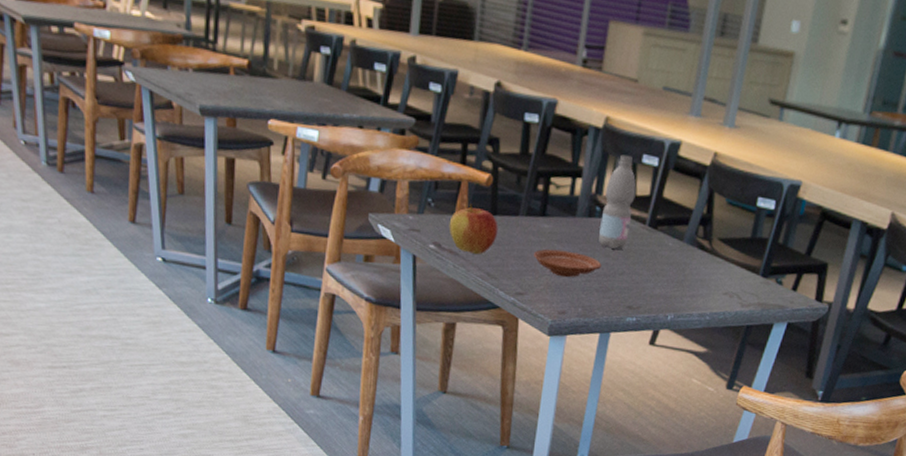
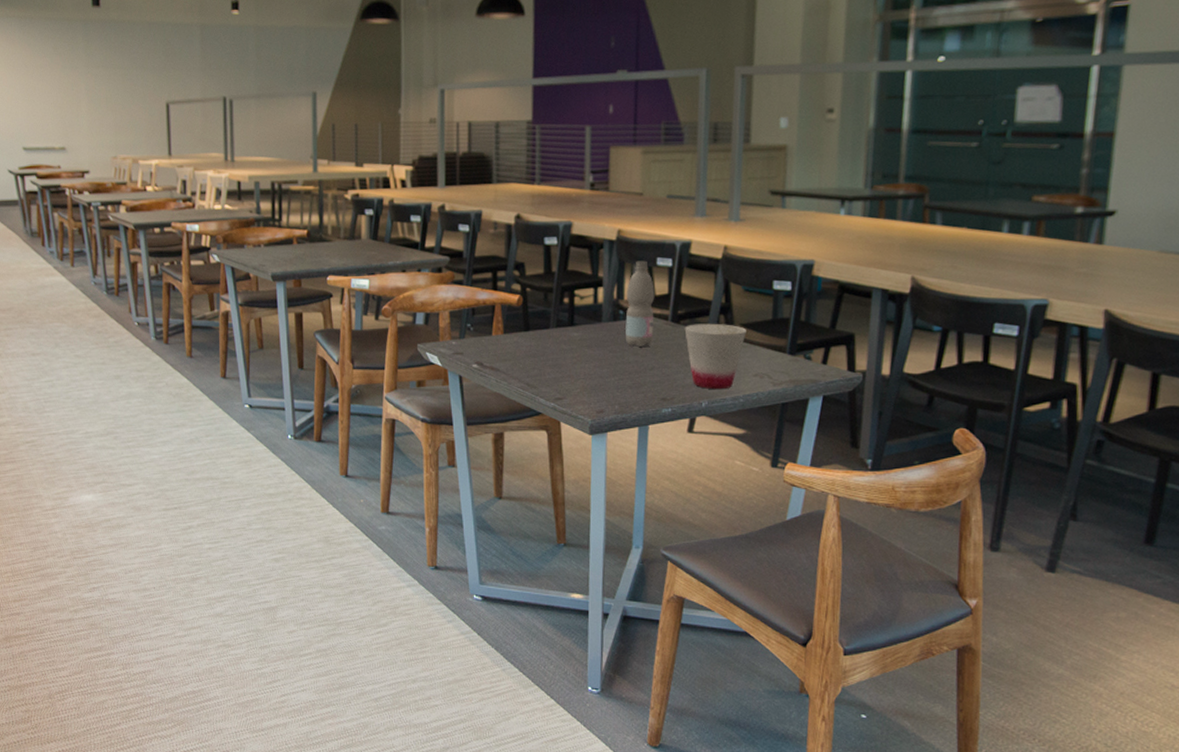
apple: present [449,203,498,255] -> none [488,323,532,369]
plate: present [534,249,602,277] -> none [568,354,632,379]
cup: none [661,231,723,305] -> present [684,323,746,390]

